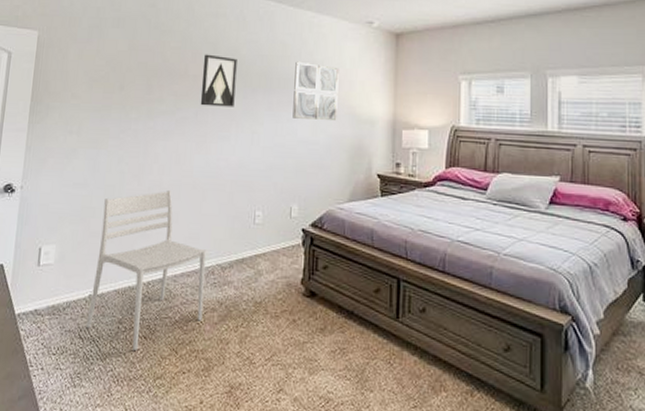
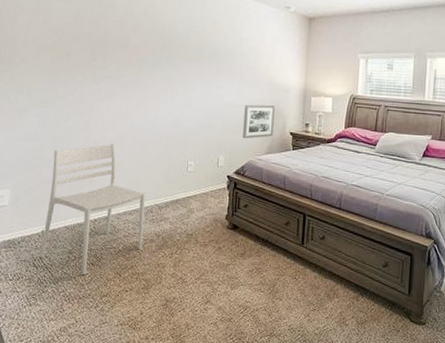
wall art: present [200,54,237,107] -> none [140,28,173,75]
wall art: present [292,61,339,120] -> none [221,37,261,88]
wall art: none [319,140,358,183] -> present [242,104,275,139]

